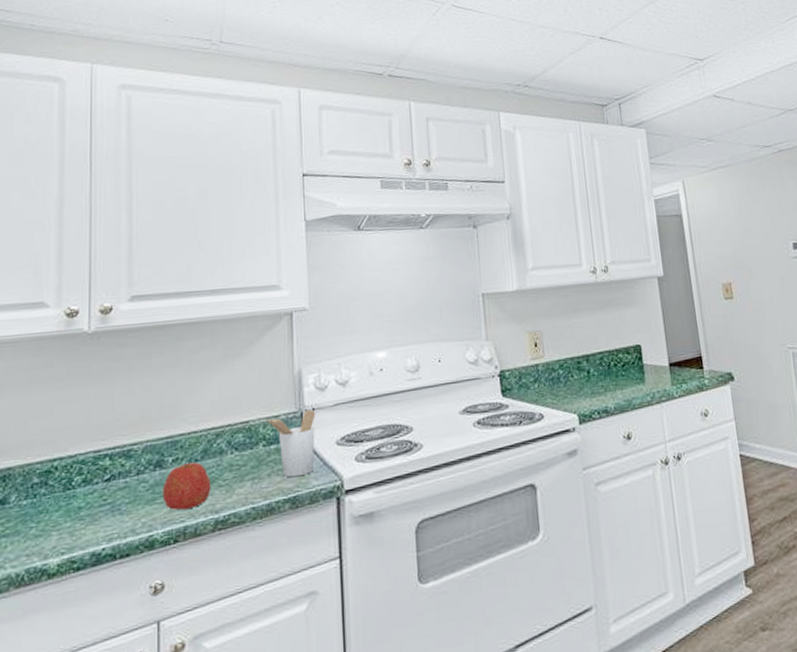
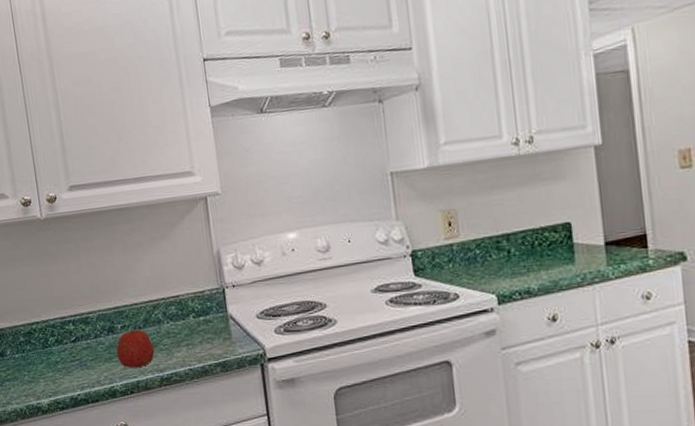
utensil holder: present [266,409,316,478] -> none [193,286,239,346]

